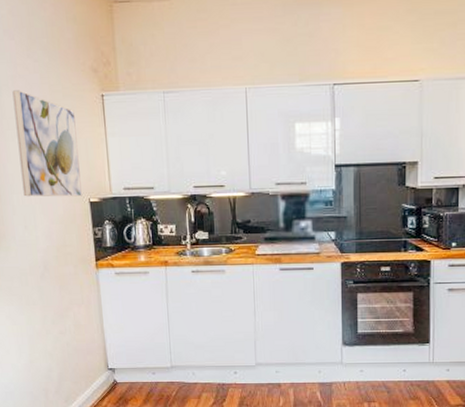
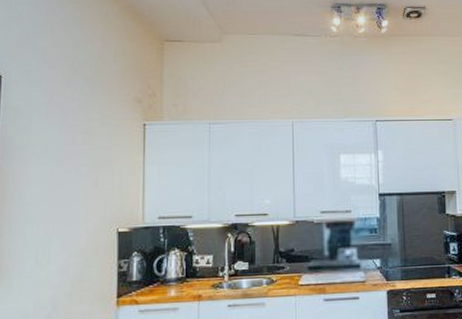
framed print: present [12,90,82,197] -> none [40,117,112,227]

